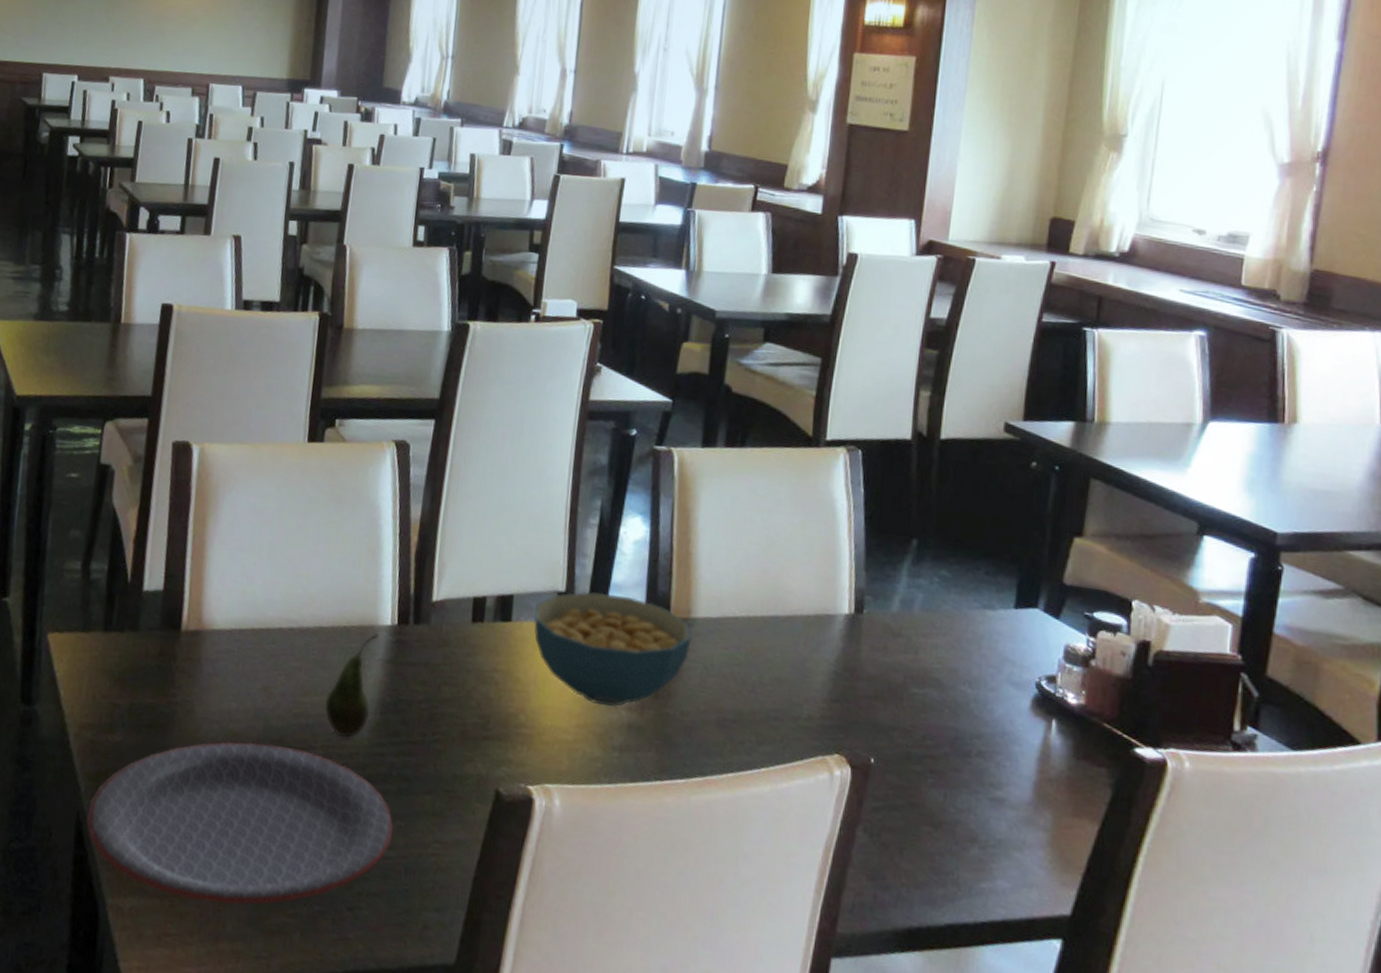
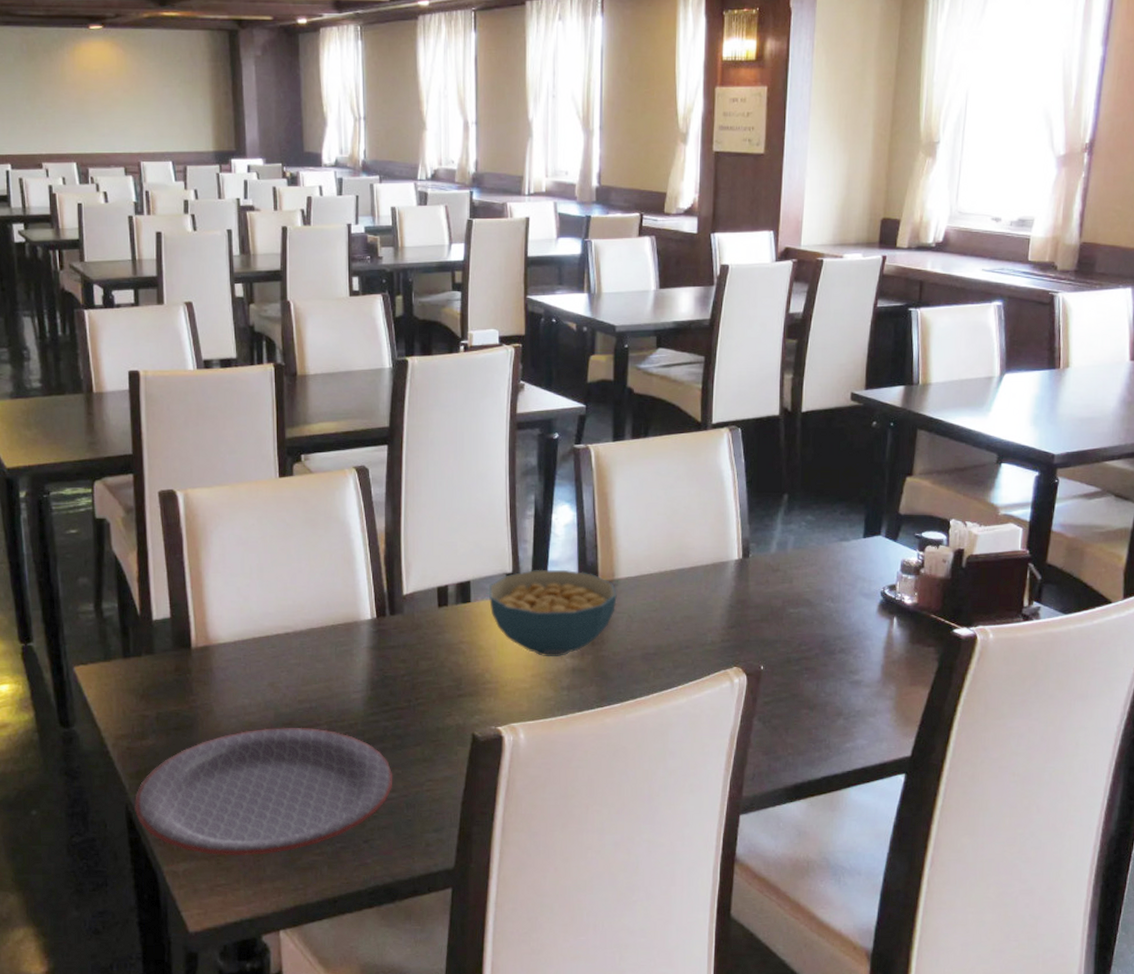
fruit: present [324,633,379,739] -> none [324,627,362,713]

